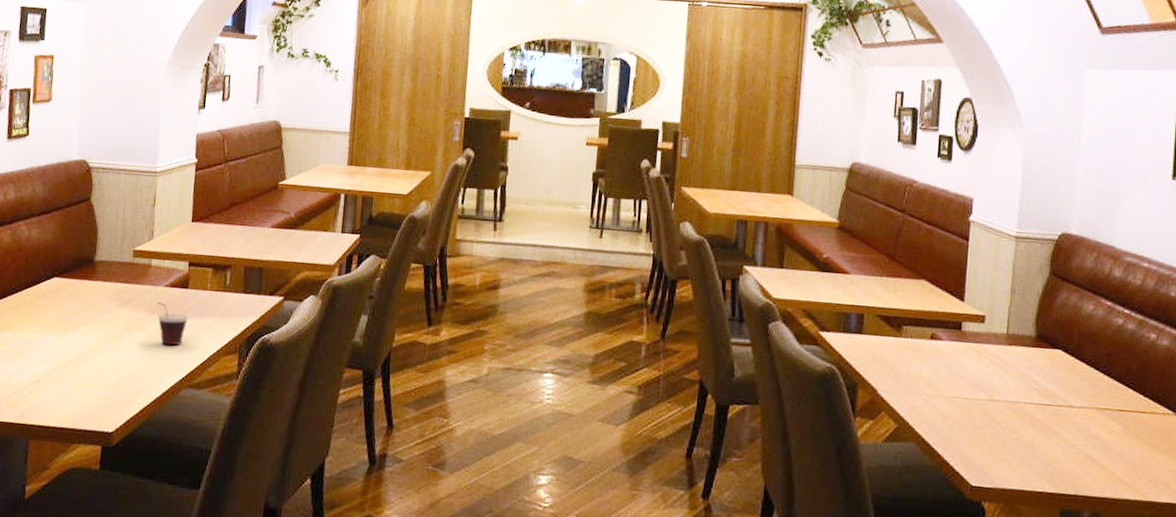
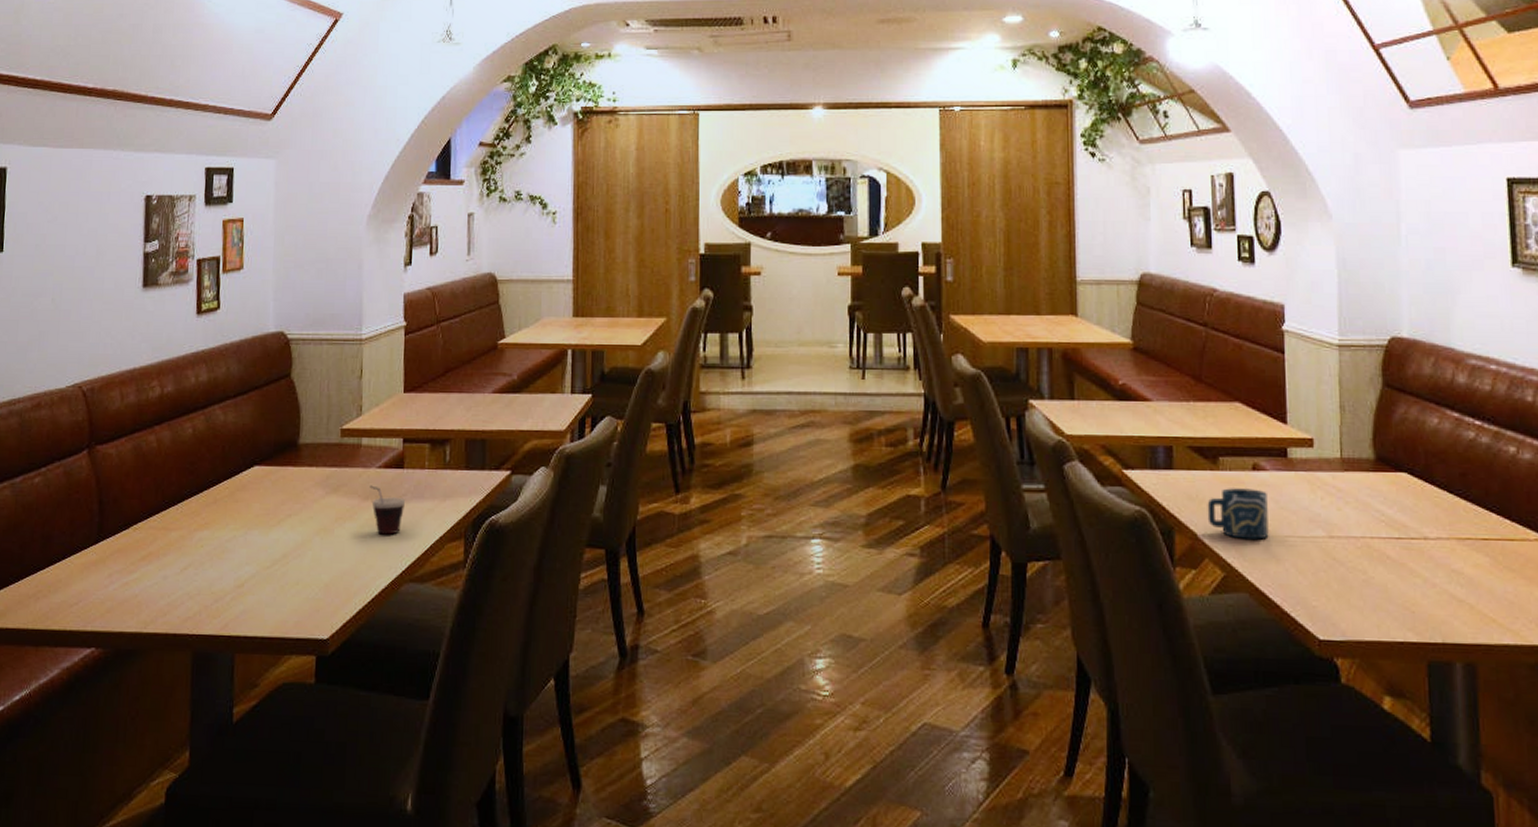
cup: none [887,353,941,399] -> present [1207,488,1269,540]

